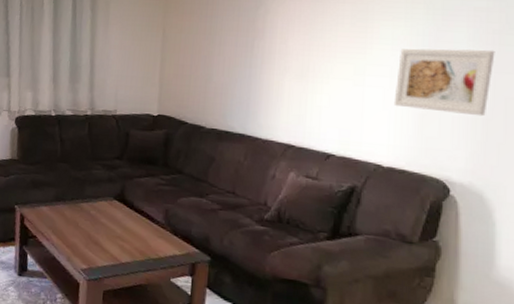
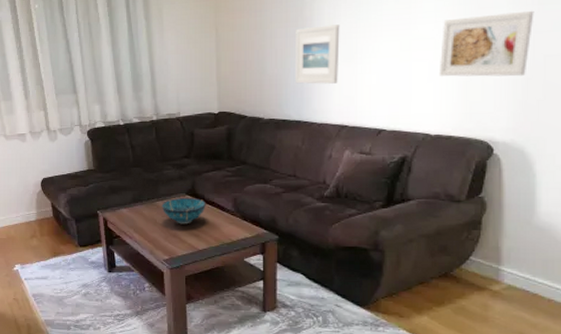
decorative bowl: none [85,201,134,232] -> present [161,197,206,224]
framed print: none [242,39,293,100] -> present [296,24,340,84]

